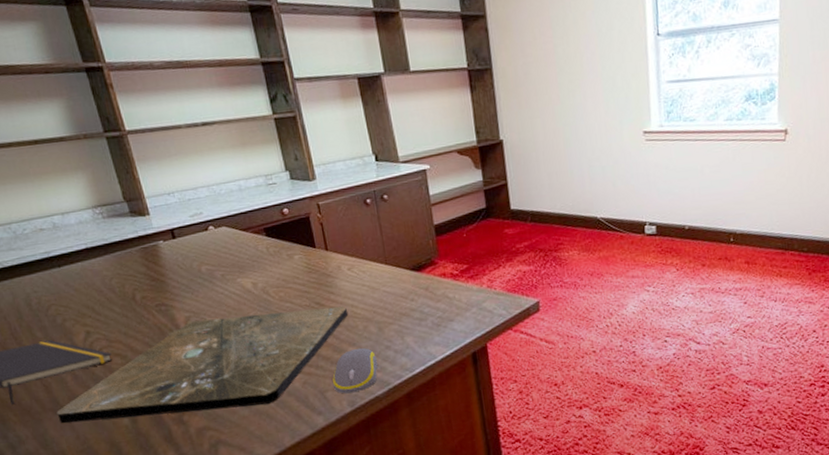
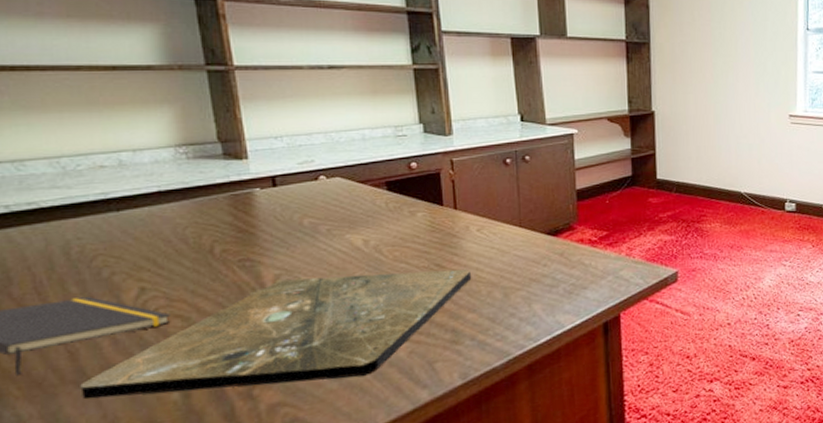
computer mouse: present [332,347,378,394] -> none [443,314,498,365]

